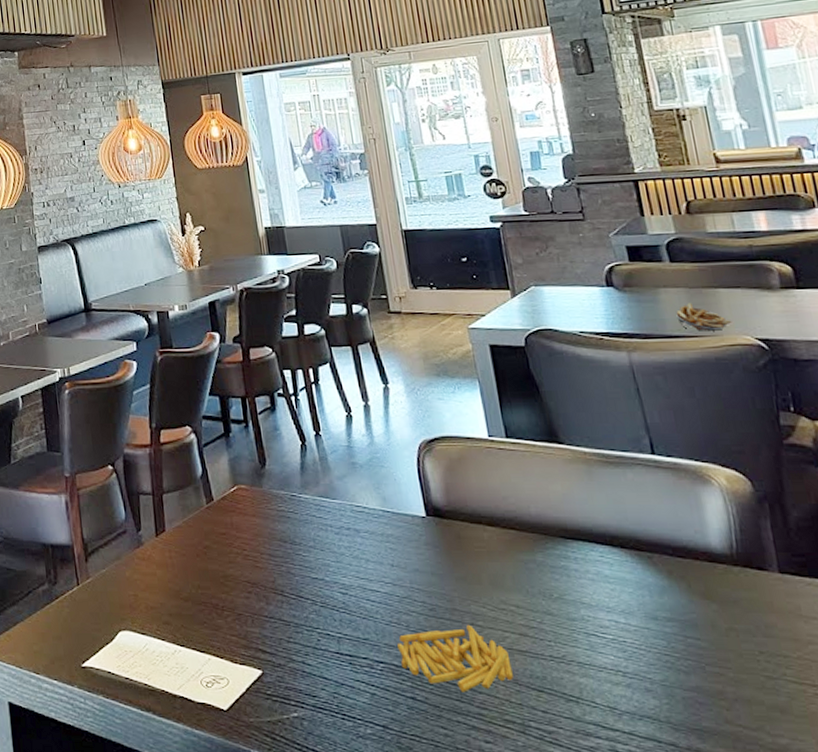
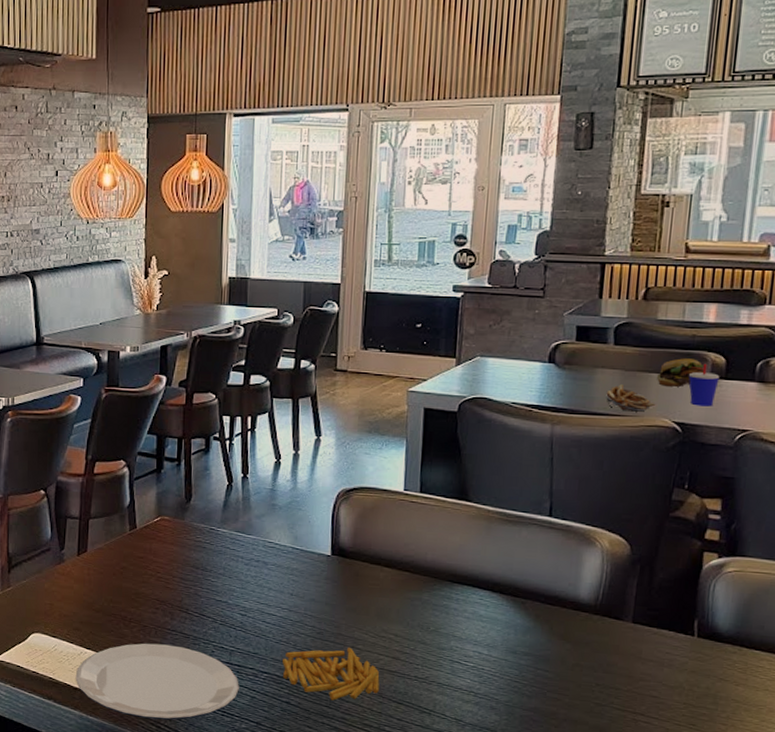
plate: none [172,634,356,730] -> present [75,643,239,720]
burger: none [724,270,773,301] -> present [657,358,704,387]
beverage cup: none [758,273,794,320] -> present [689,363,720,407]

